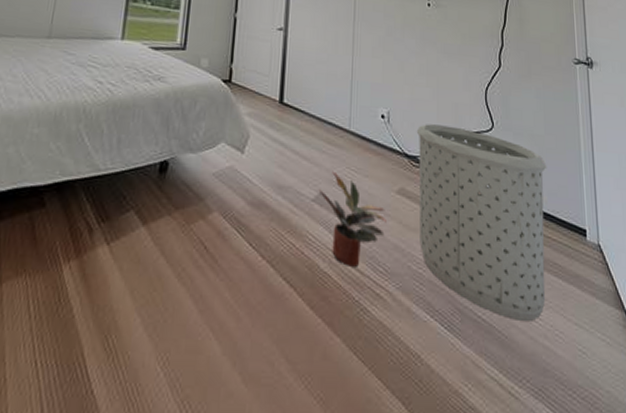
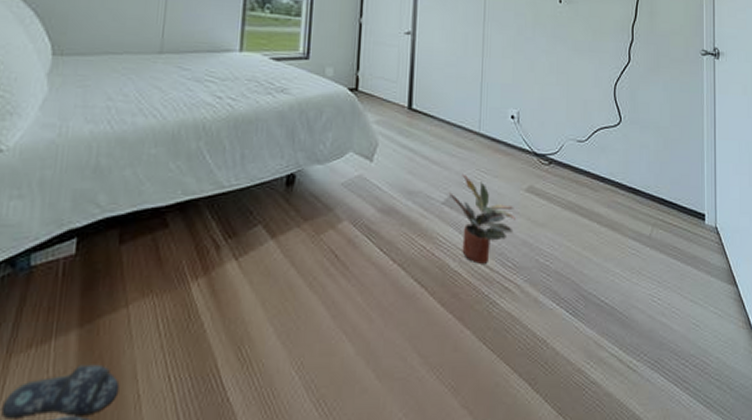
laundry basket: present [416,124,547,321] -> none [545,122,671,302]

